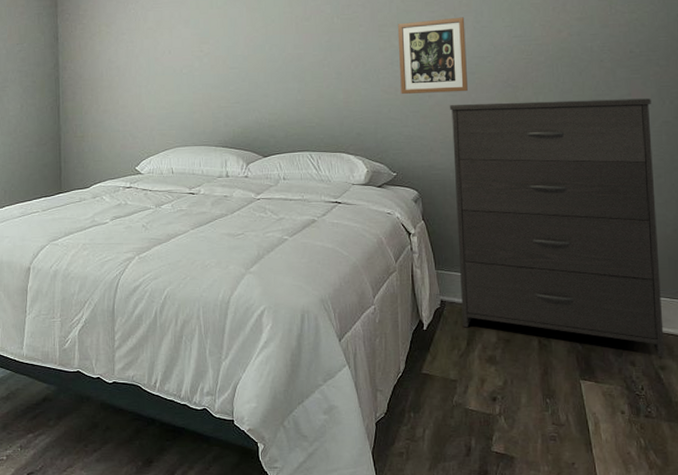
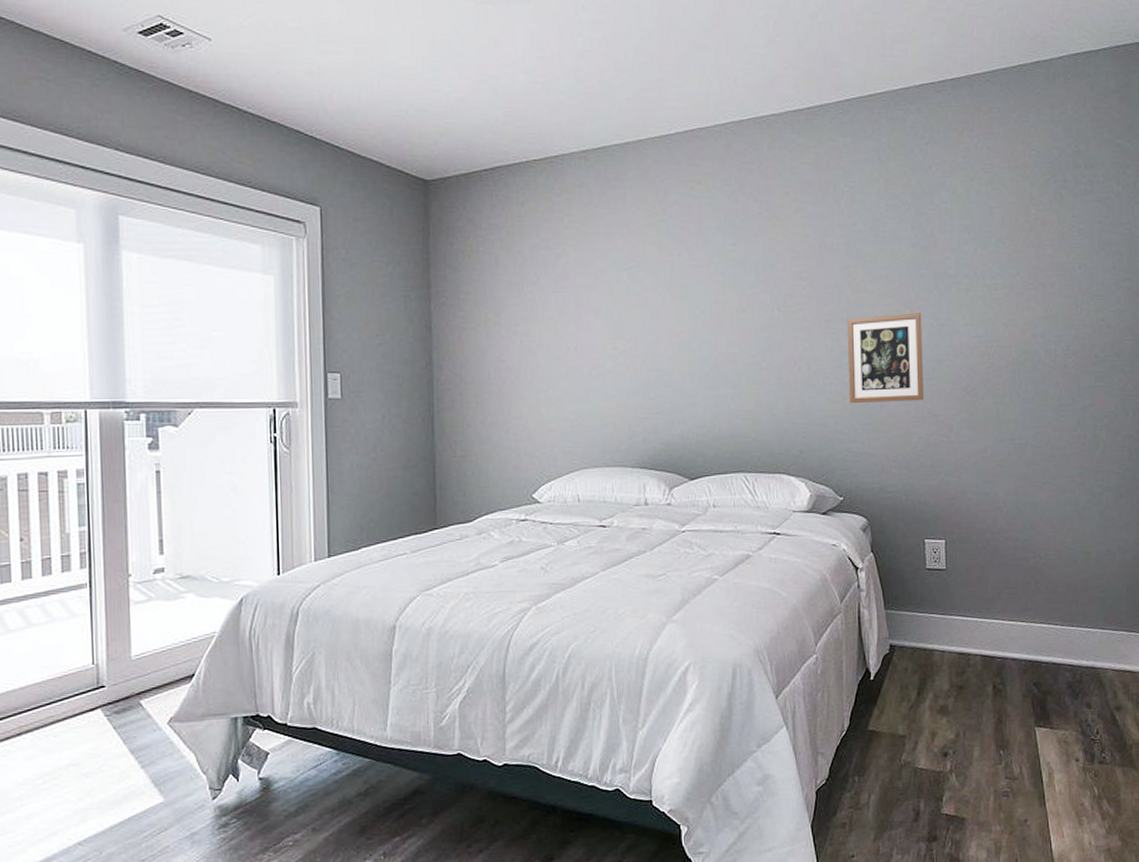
dresser: present [449,98,665,357] -> none [903,409,1121,697]

